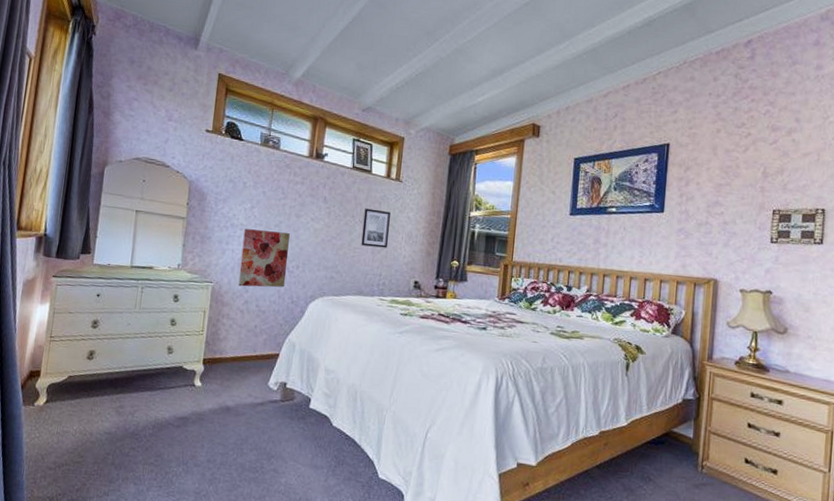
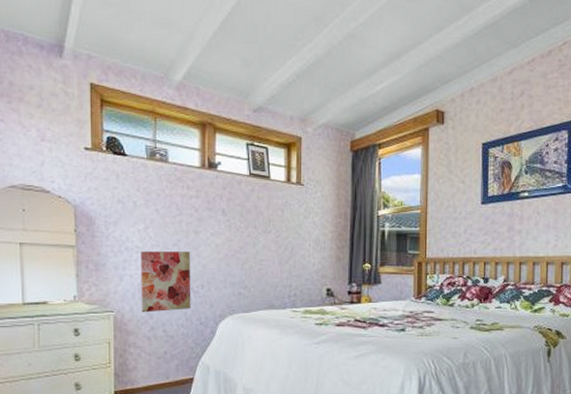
wall art: present [361,208,391,248] -> none [267,217,296,257]

